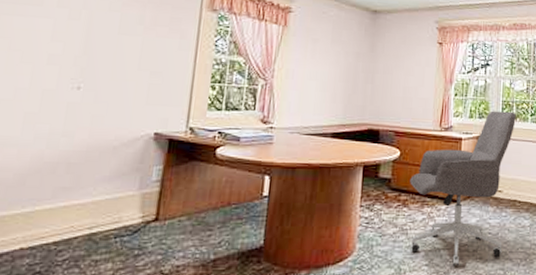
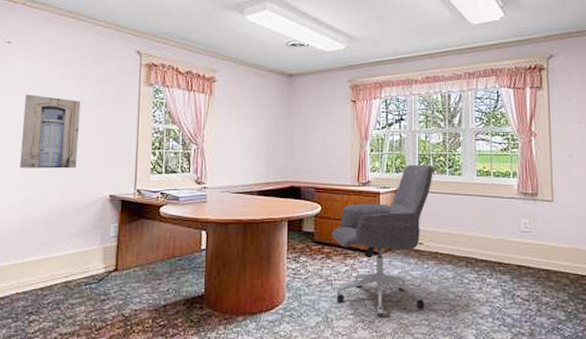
wall art: none [37,10,125,101] -> present [20,95,81,169]

